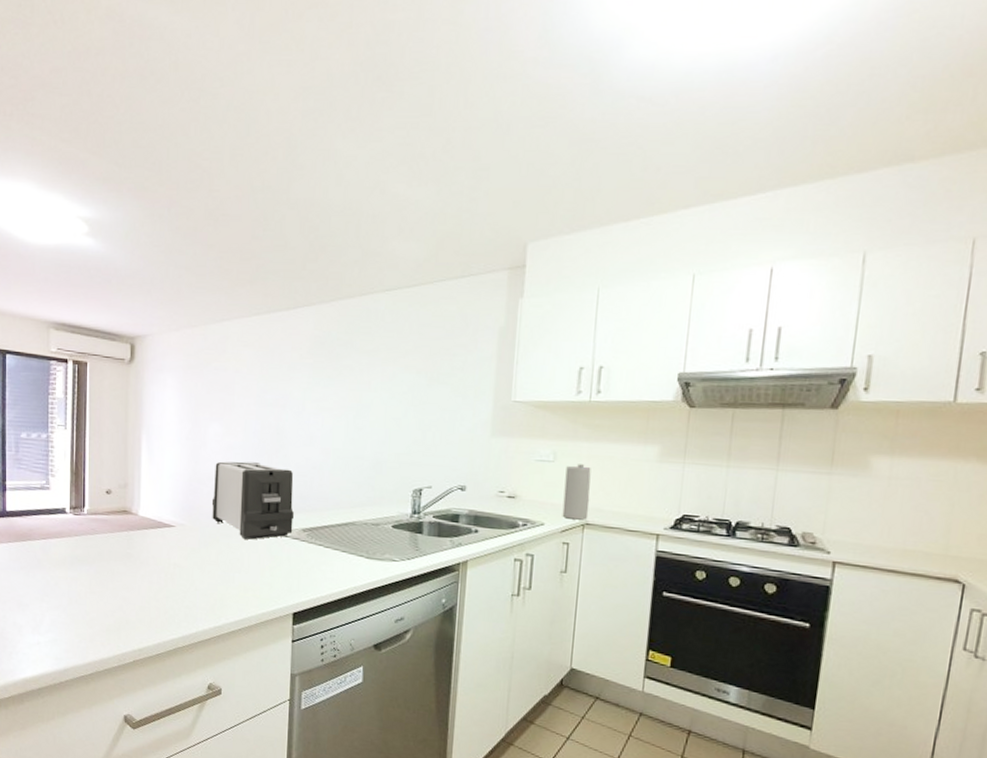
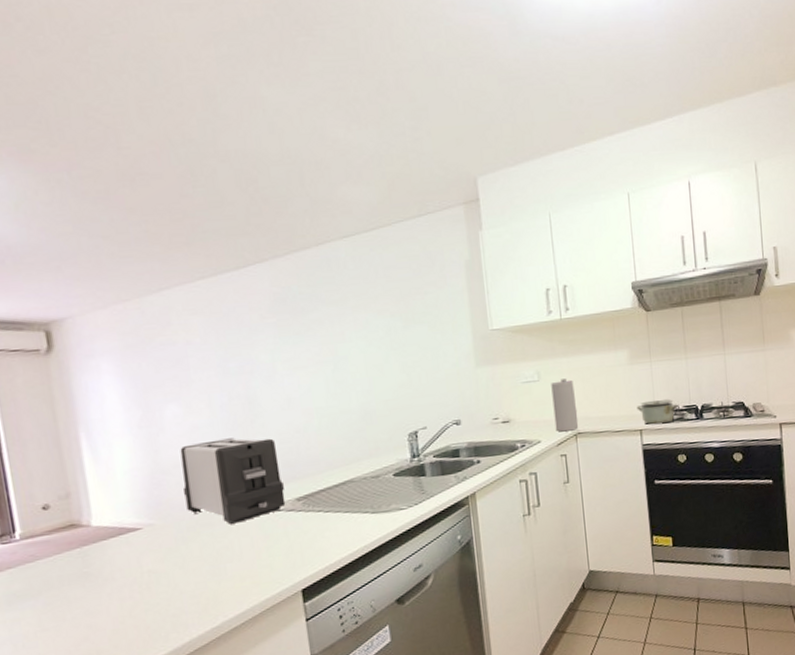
saucepan: none [657,504,708,534] -> present [636,399,678,425]

